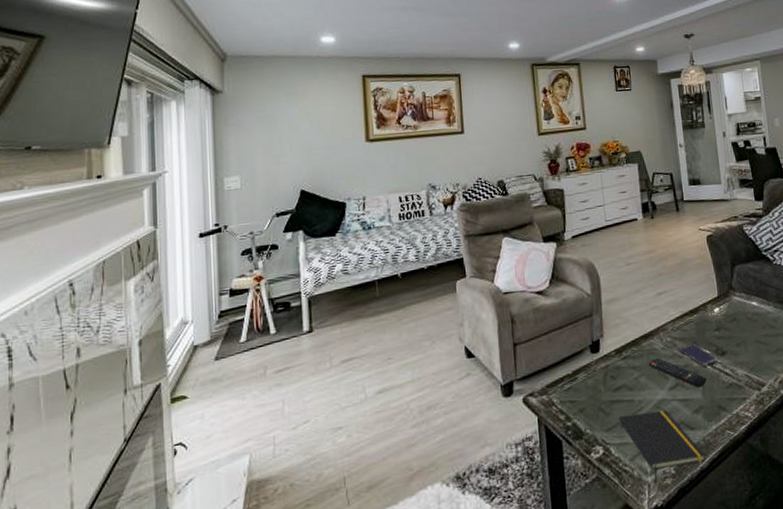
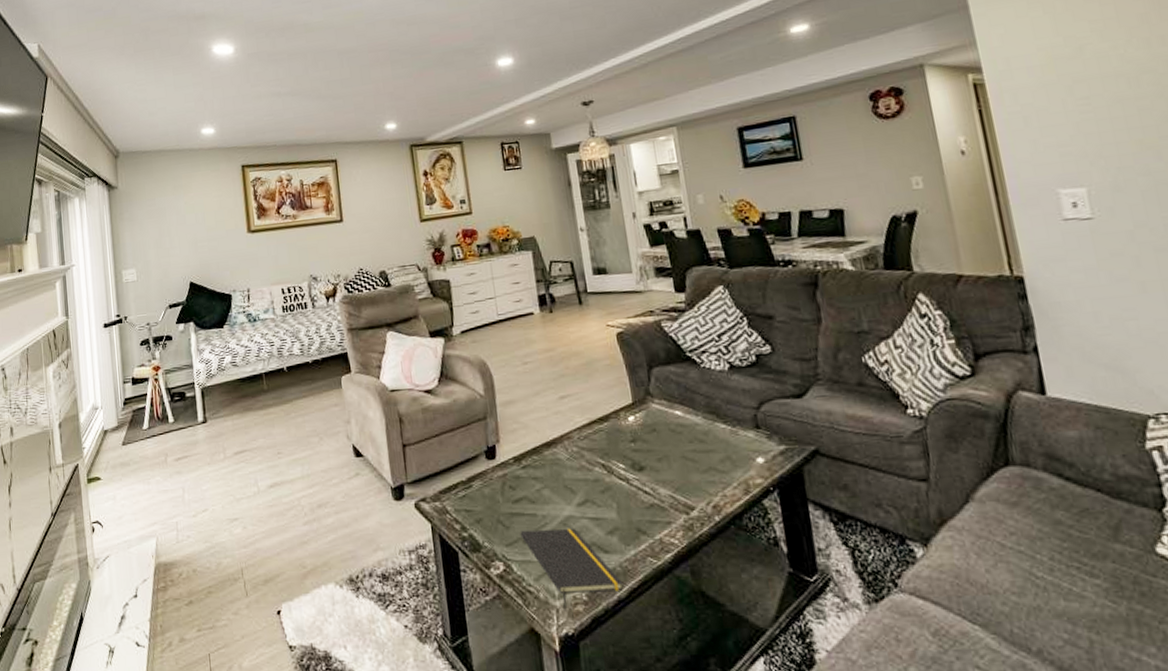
remote control: present [648,358,707,388] -> none [551,470,622,506]
smartphone: present [679,343,718,367] -> none [588,455,636,483]

